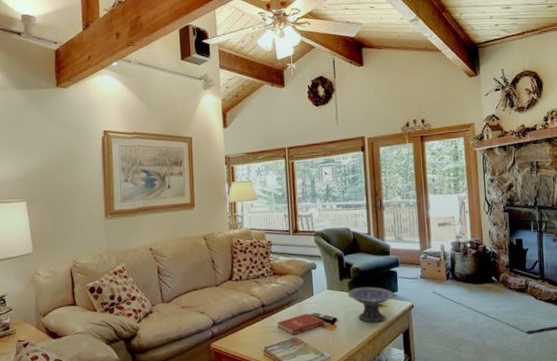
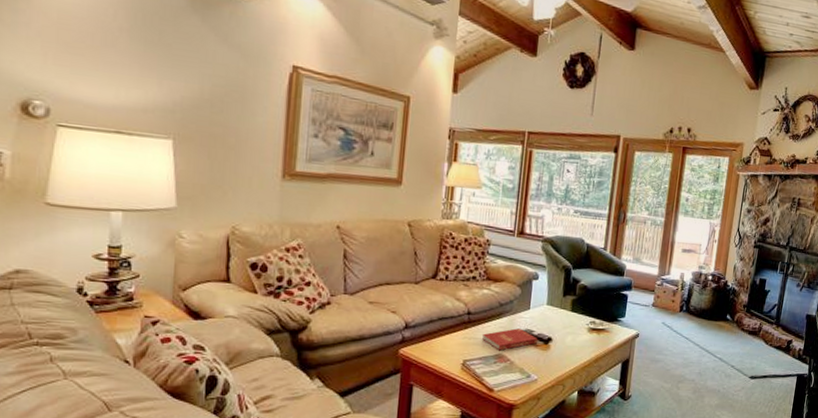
decorative bowl: present [347,287,394,323] -> none [569,307,620,349]

